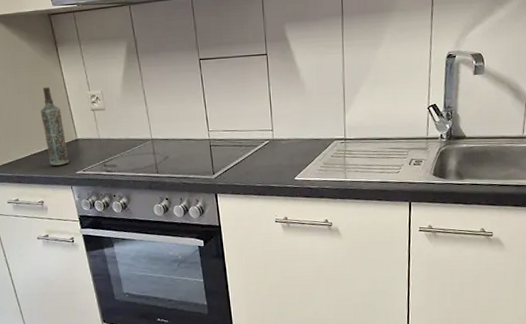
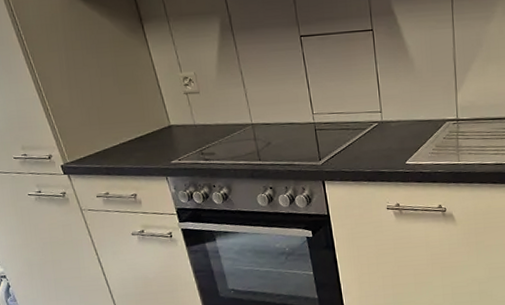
bottle: present [40,86,69,166] -> none [127,68,162,155]

